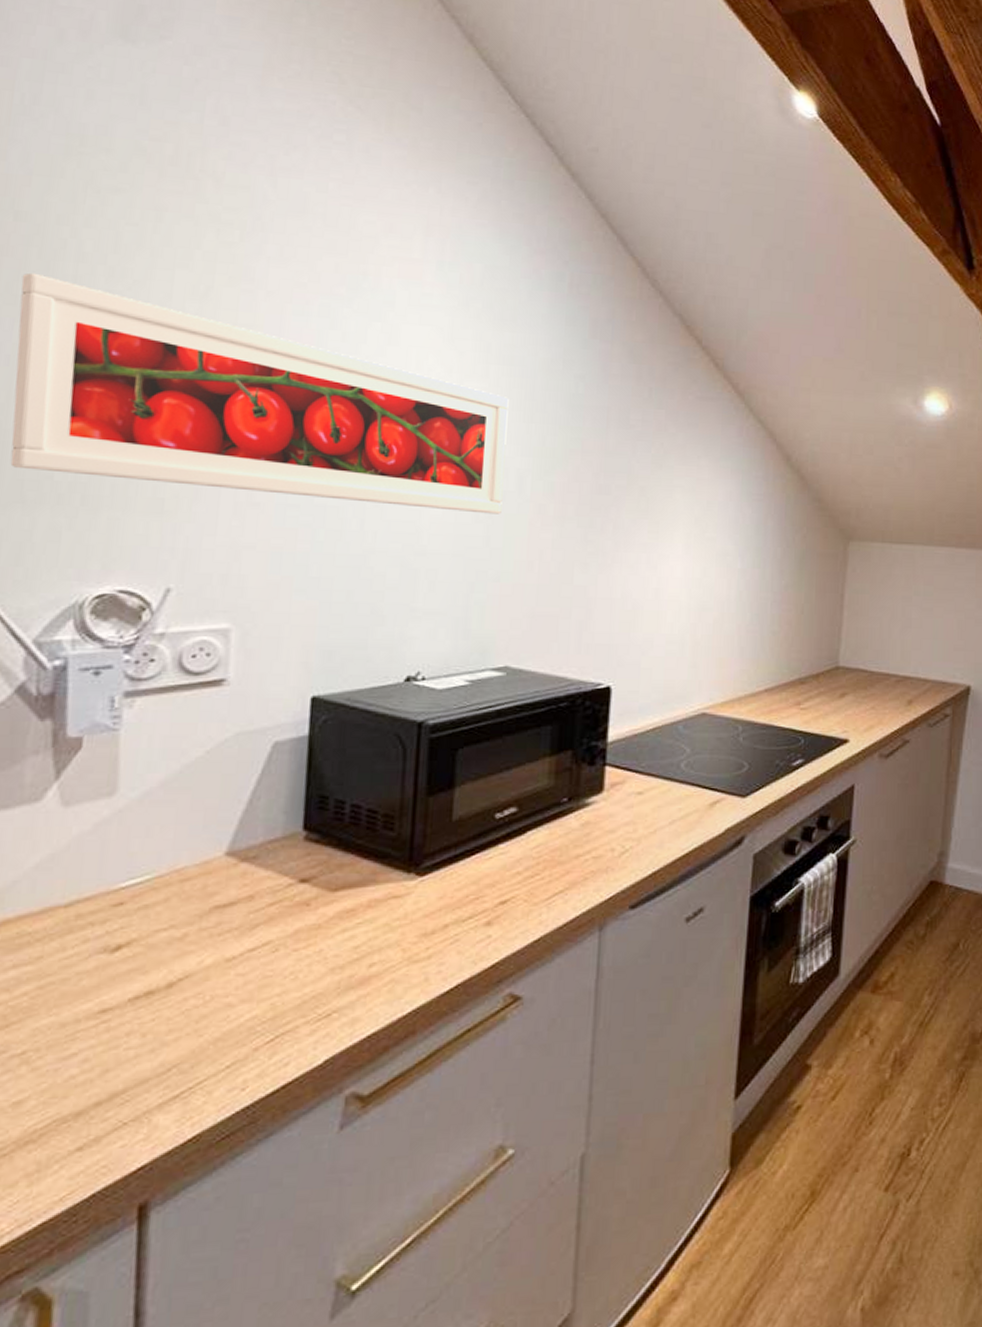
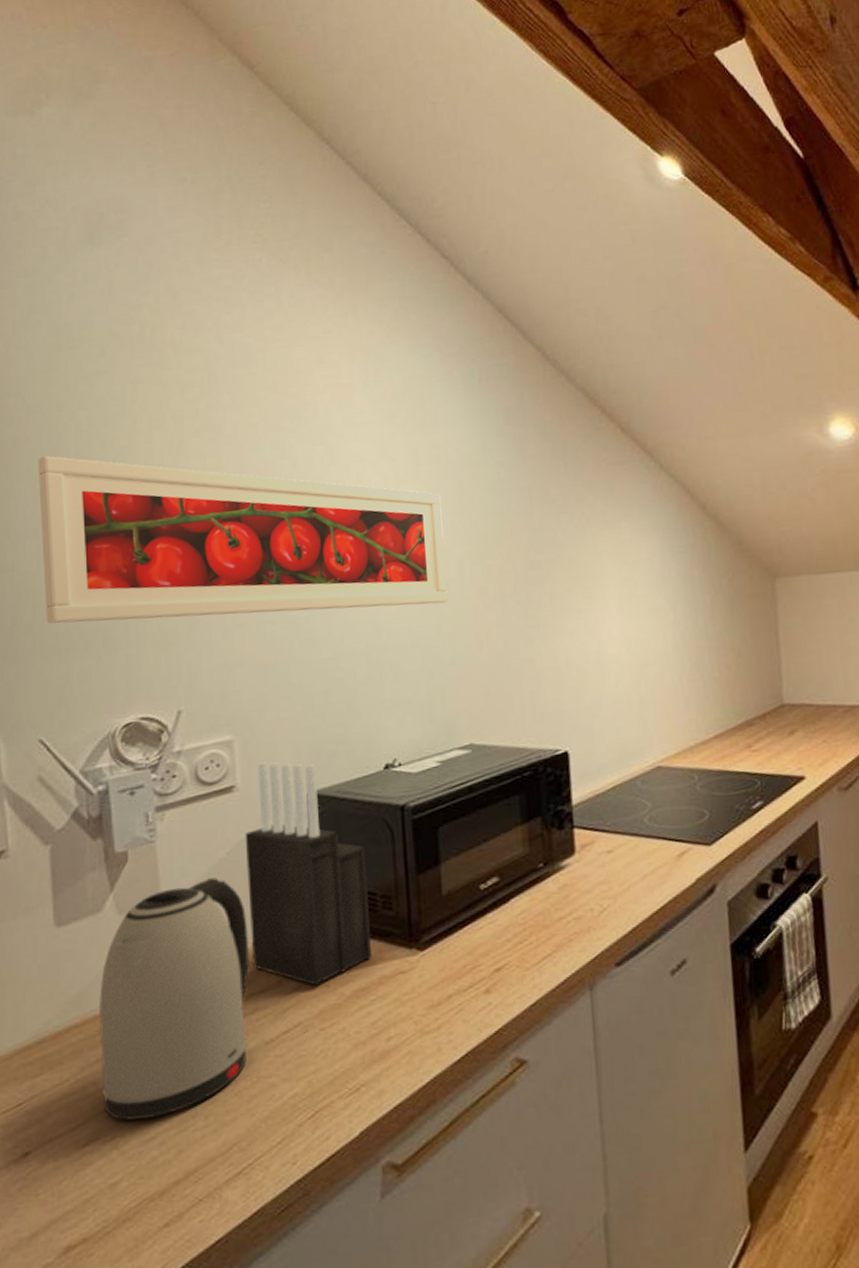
kettle: none [16,777,221,1034] -> present [99,877,250,1121]
knife block: none [222,658,372,904] -> present [244,762,373,986]

